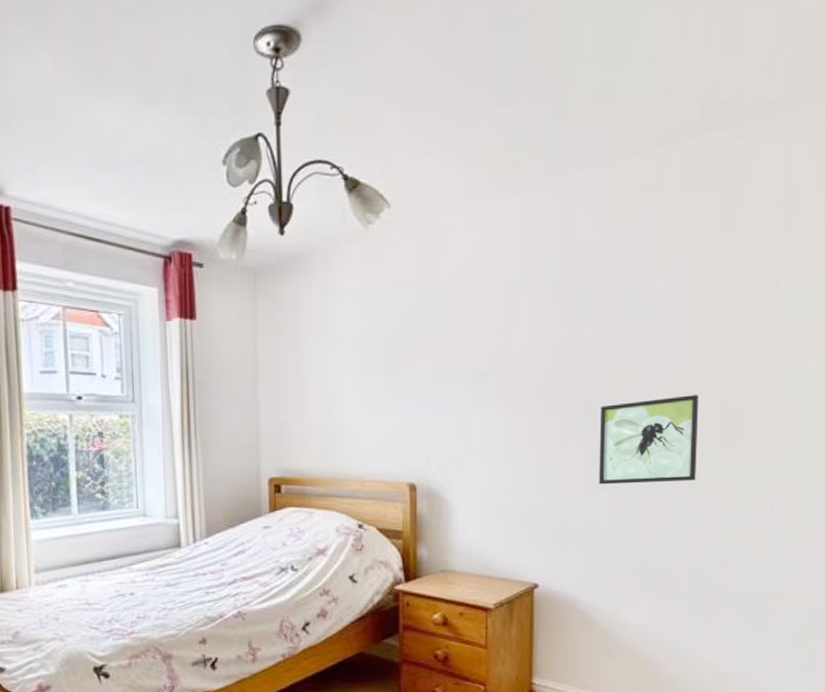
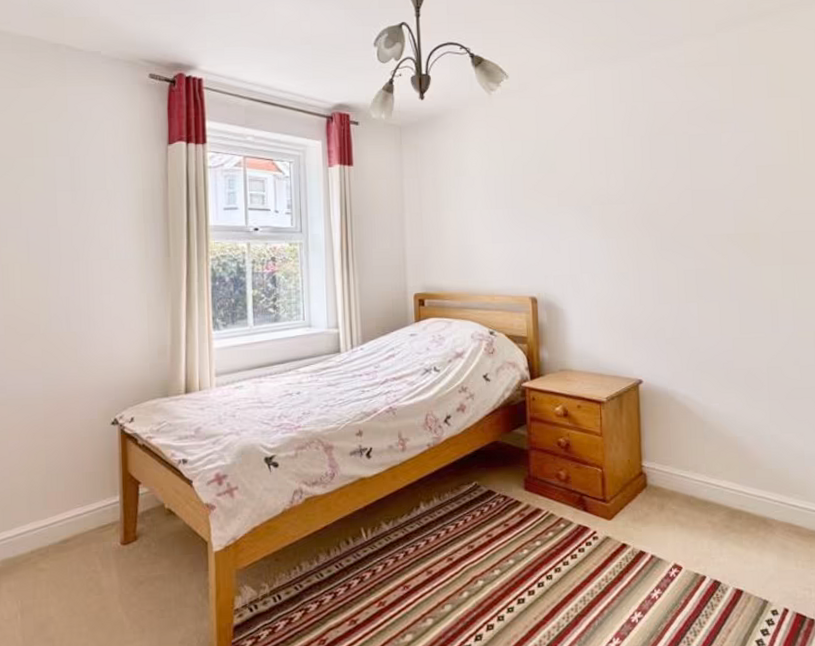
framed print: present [598,395,699,485] -> none [685,223,767,297]

